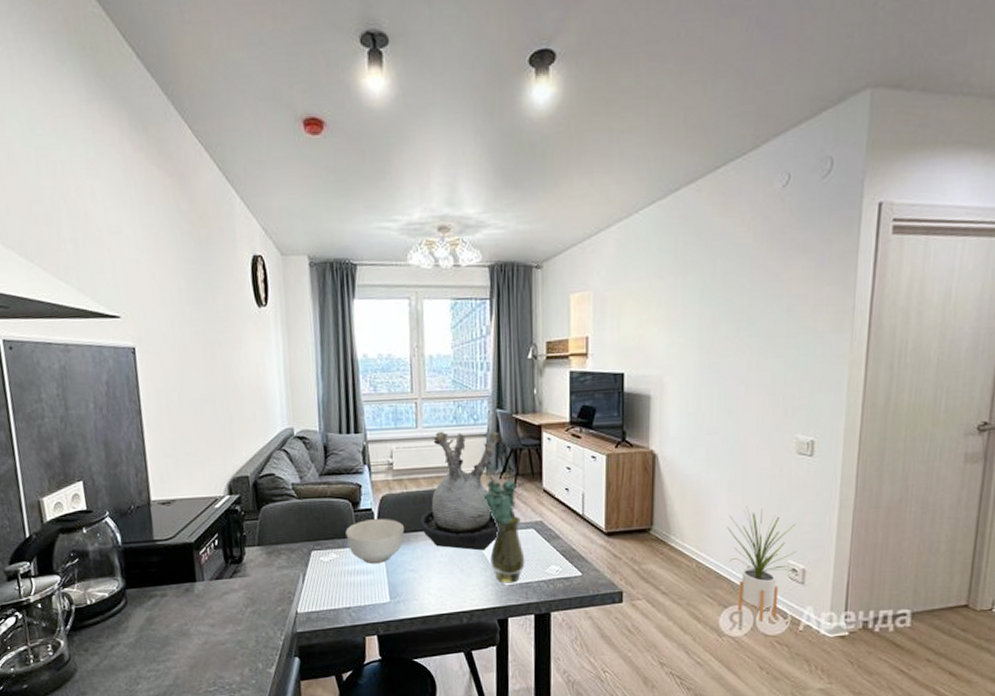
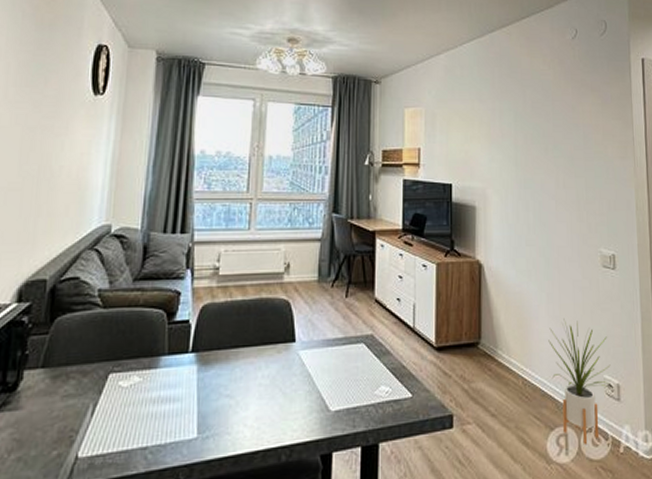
bowl: present [345,518,405,564] -> none [154,331,225,389]
plant: present [420,431,503,551] -> none [243,234,337,370]
vase: present [482,475,525,584] -> none [312,282,354,409]

